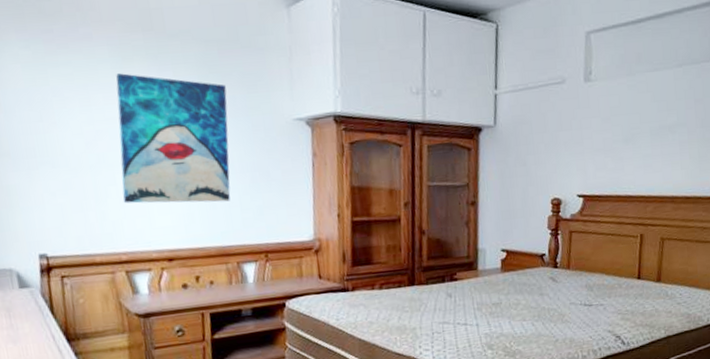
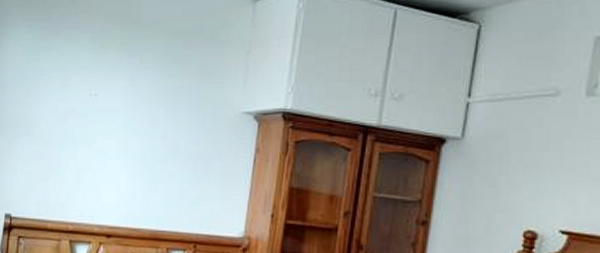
wall art: present [116,73,231,204] -> none [78,59,184,187]

